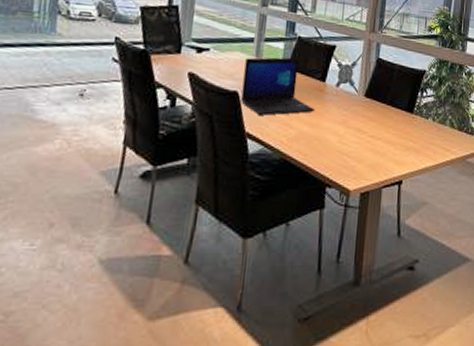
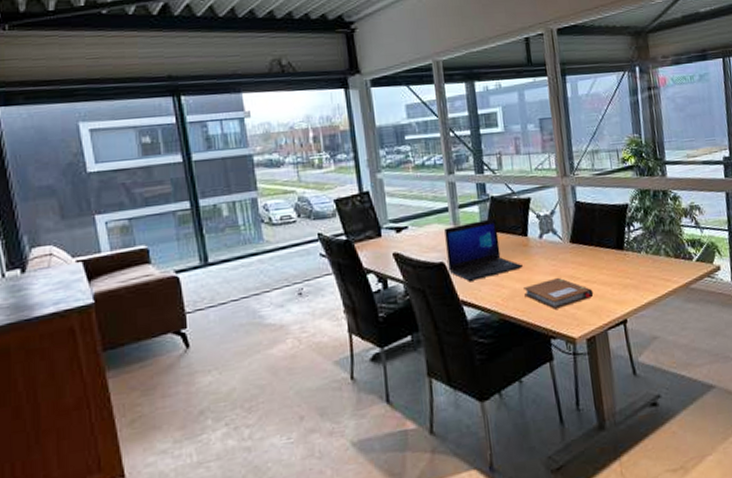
notebook: none [310,127,377,159] -> present [524,277,594,310]

